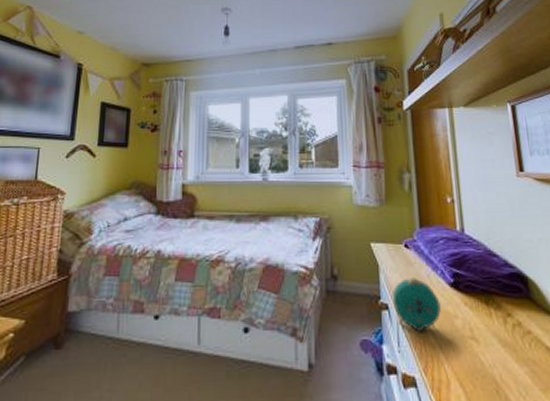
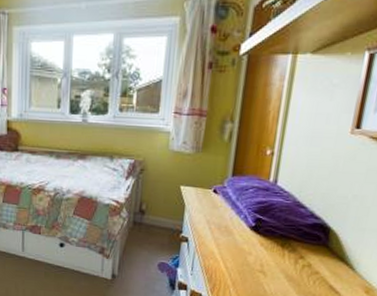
alarm clock: present [392,278,441,333] -> none [192,218,238,263]

